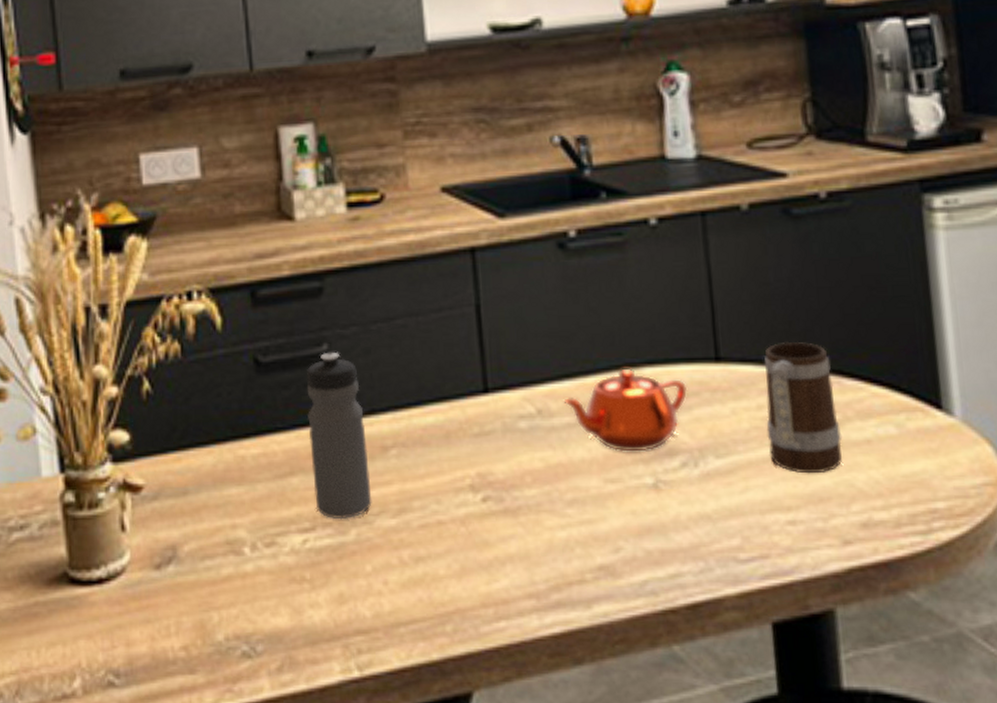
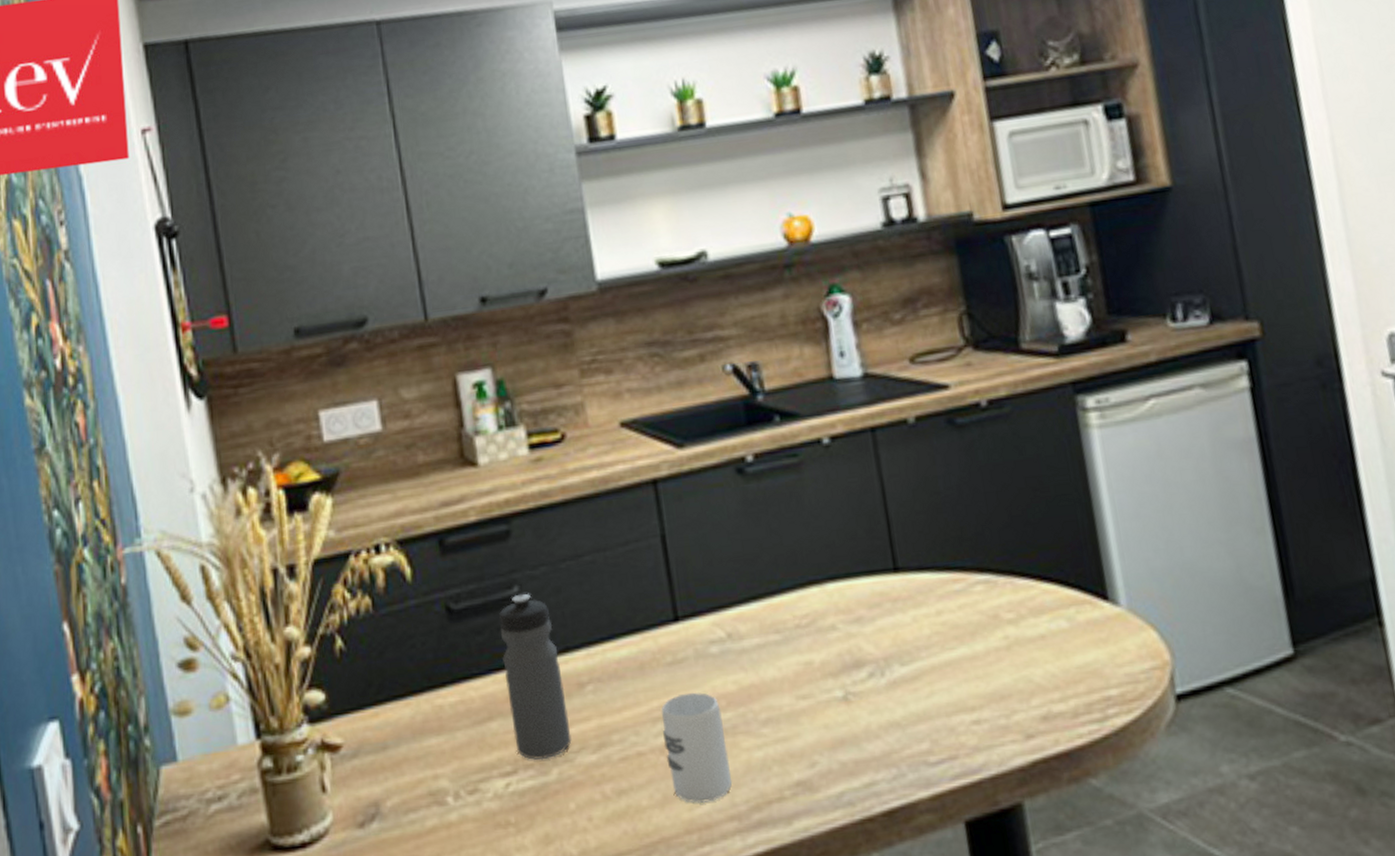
cup: none [464,466,533,577] -> present [661,692,732,803]
teapot: present [562,368,688,452] -> none [750,585,870,668]
mug: present [764,341,843,474] -> none [940,546,1020,674]

